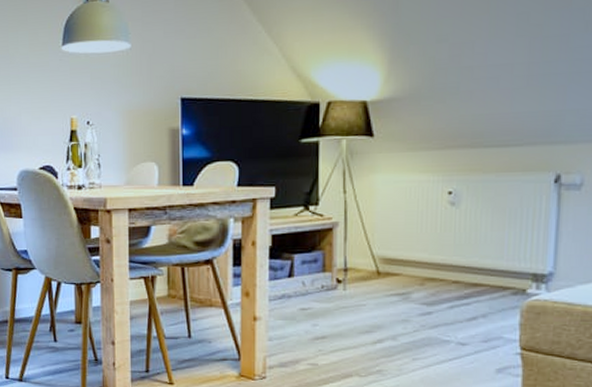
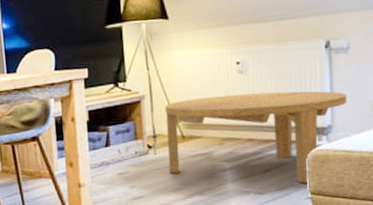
coffee table: none [358,229,575,337] -> present [164,91,347,183]

